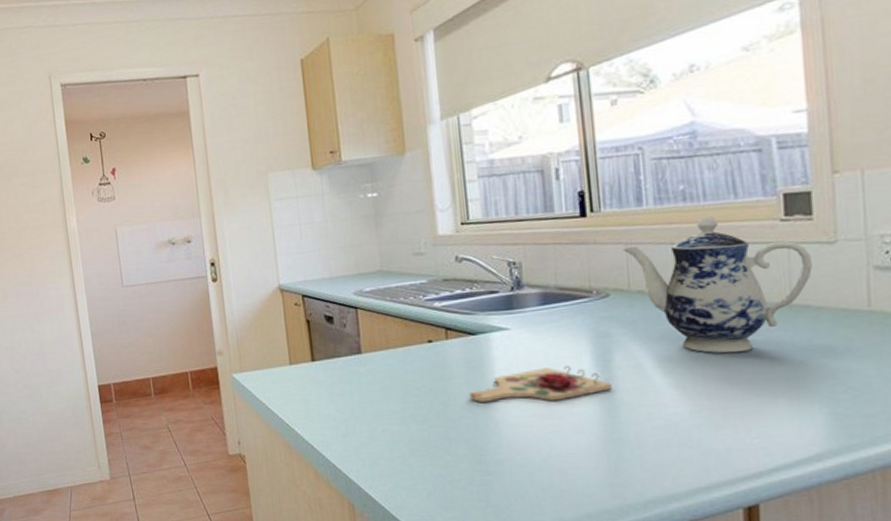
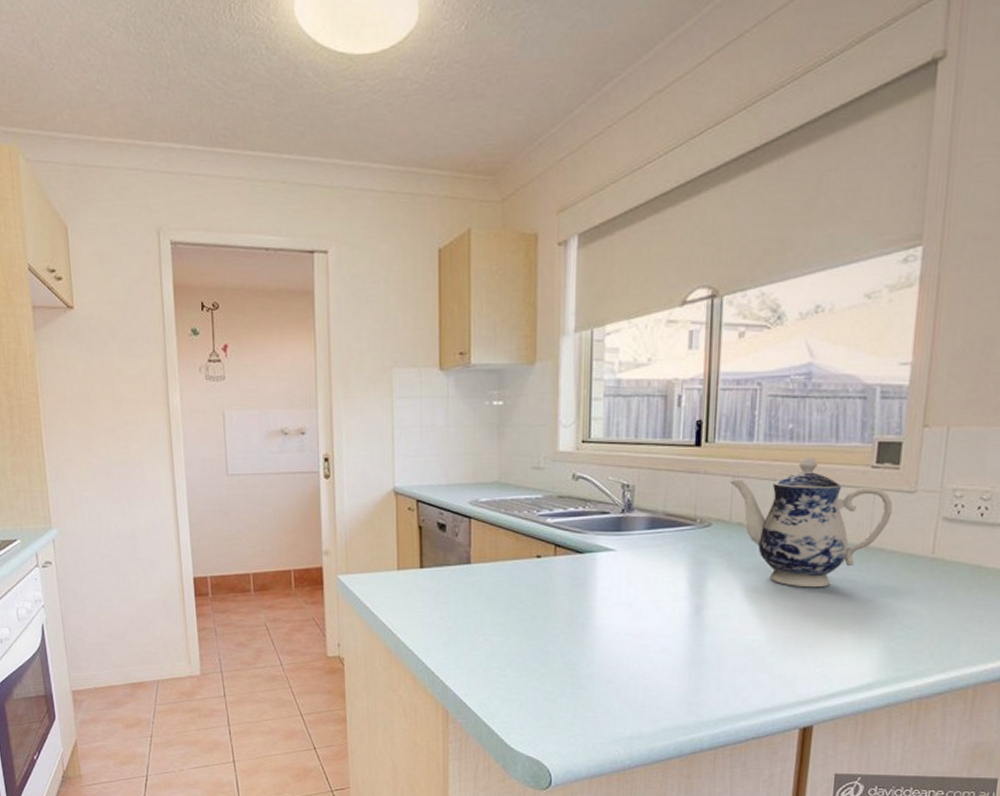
cutting board: present [469,365,612,402] -> none [570,588,702,622]

